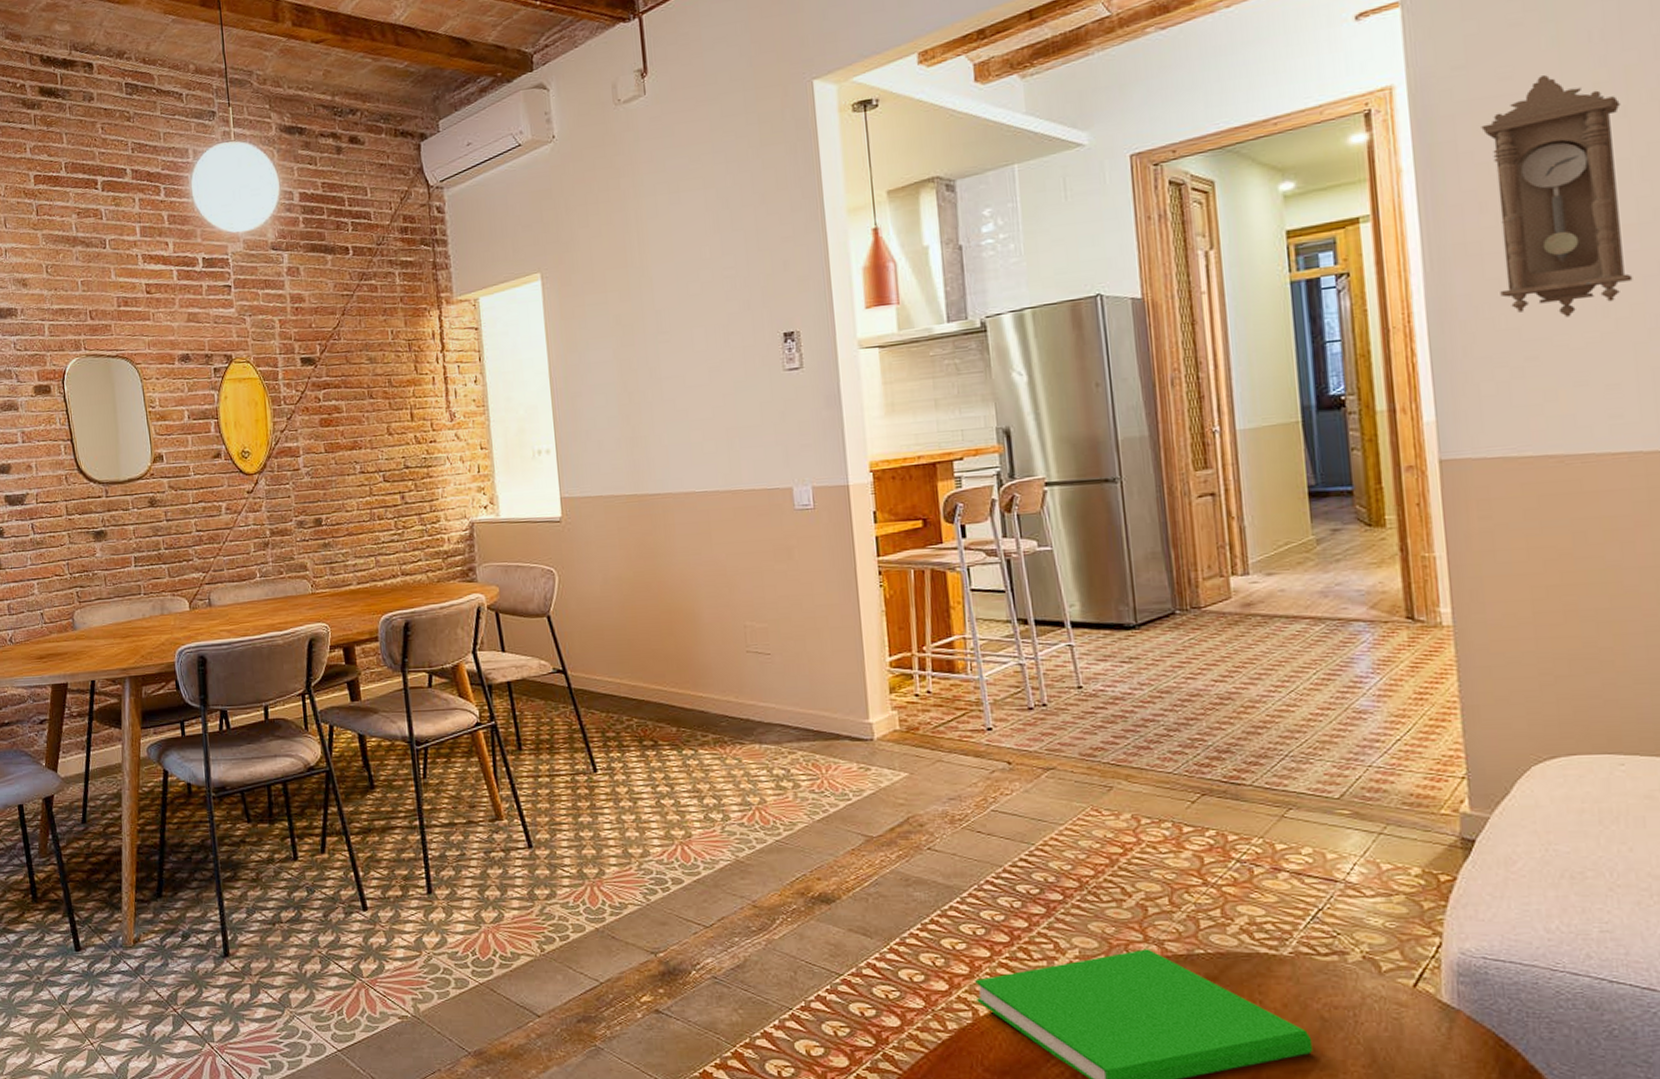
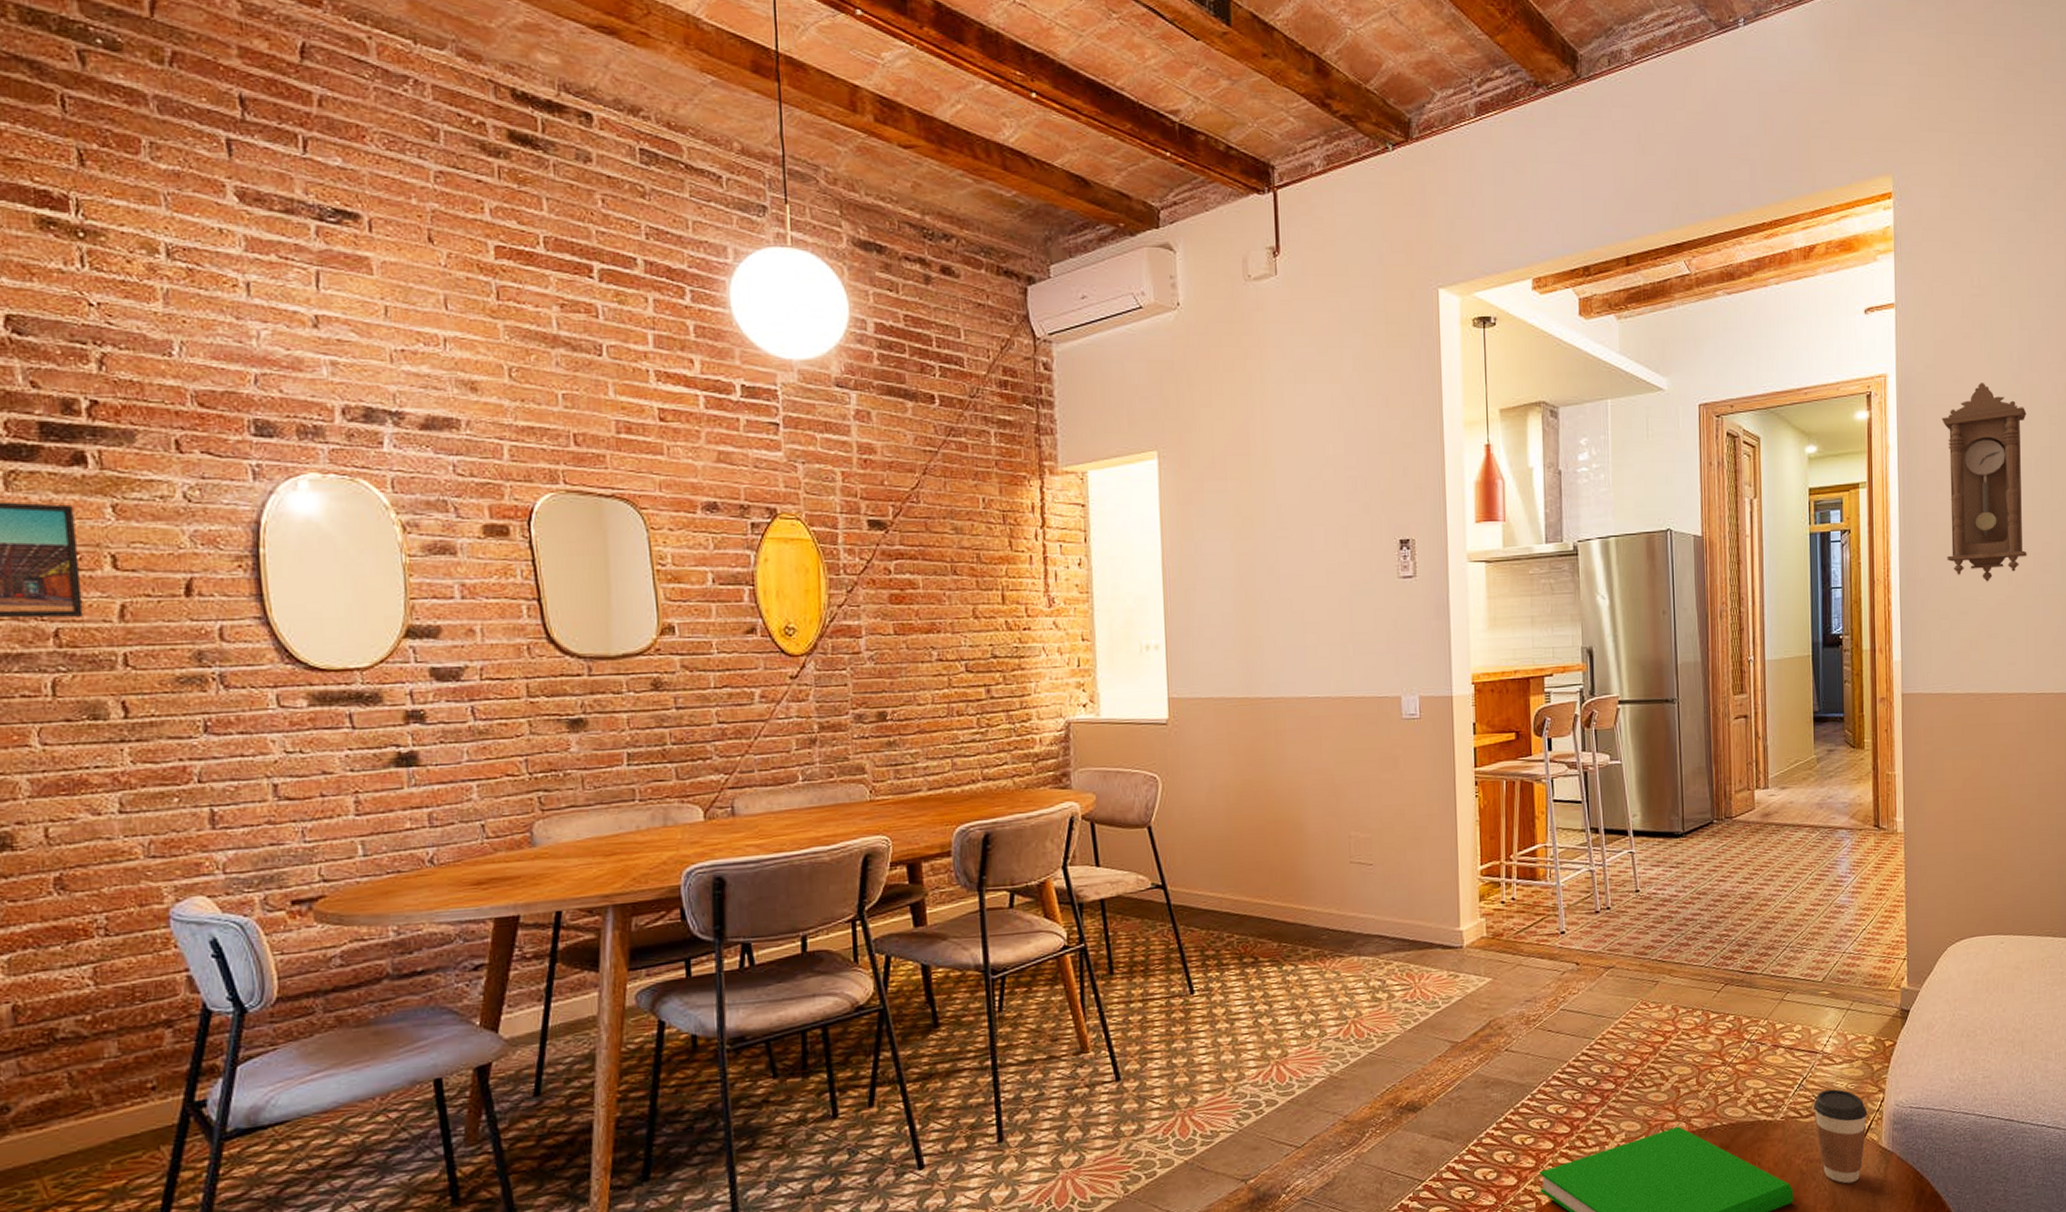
coffee cup: none [1335,926,1417,1040] -> present [1813,1089,1868,1184]

